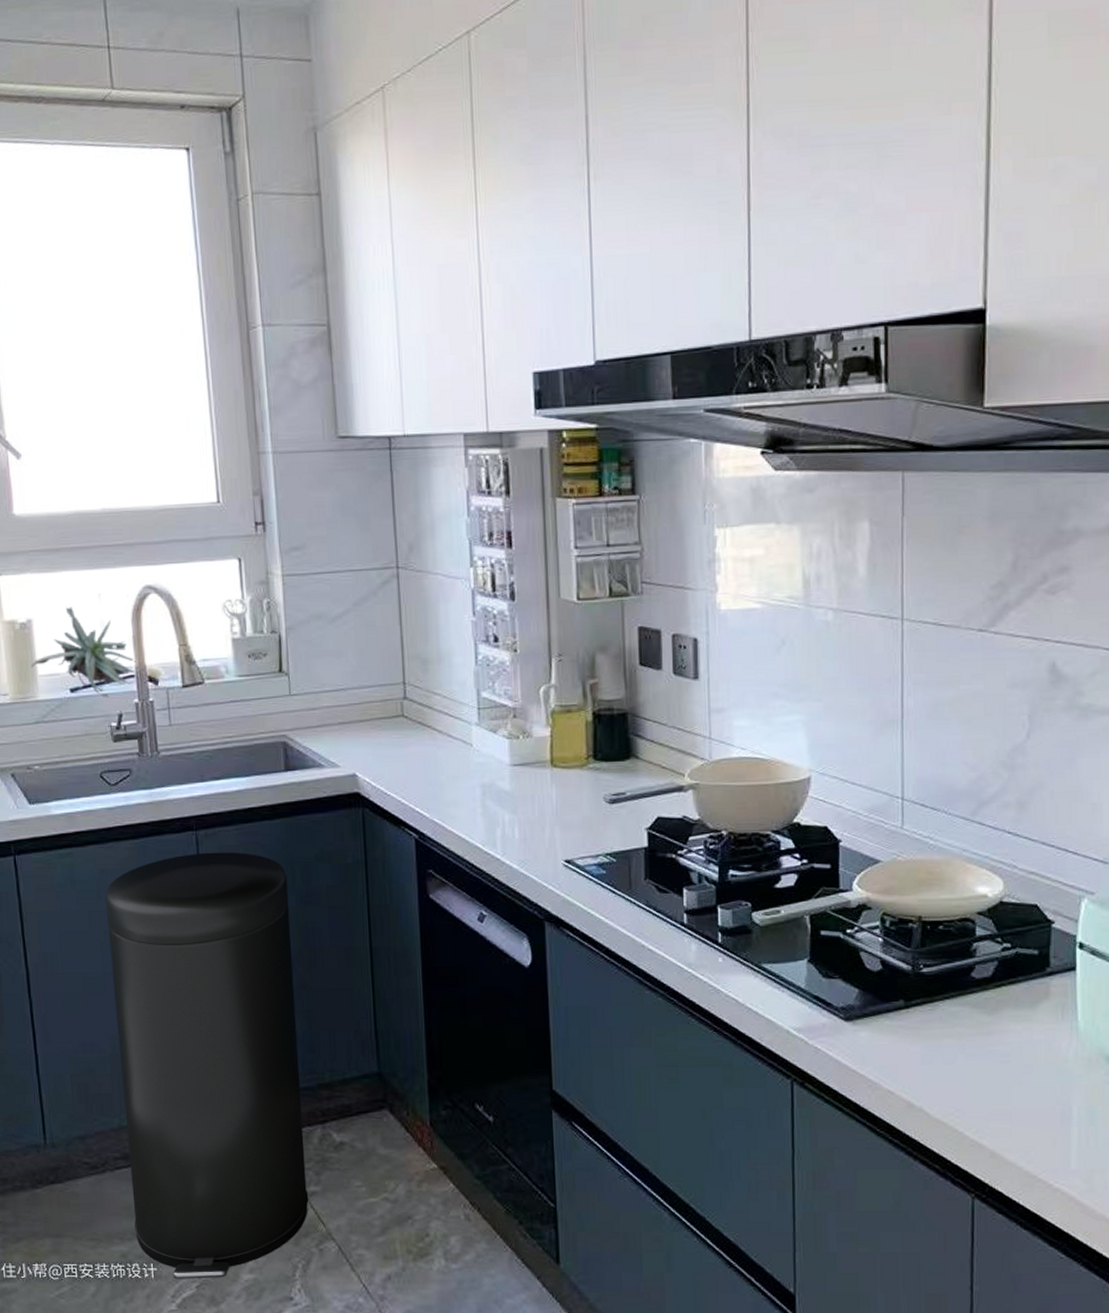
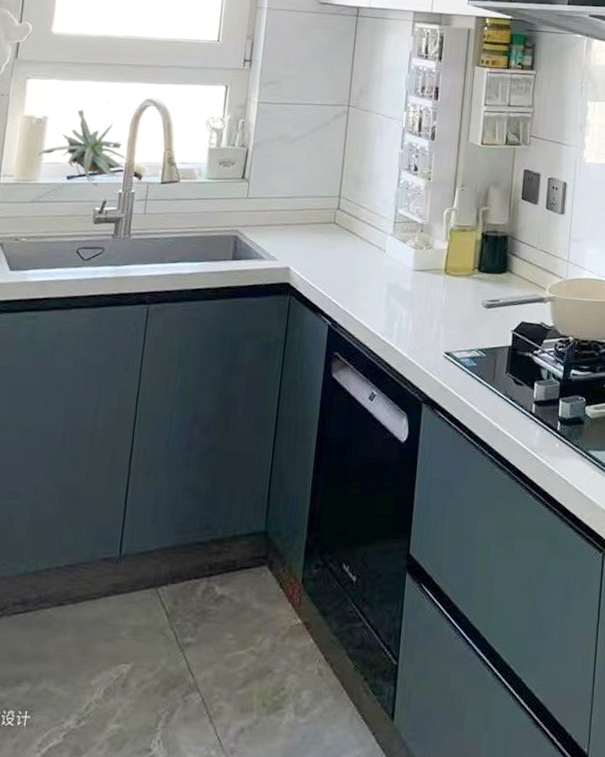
pedal bin: present [105,852,309,1279] -> none [17,324,218,728]

